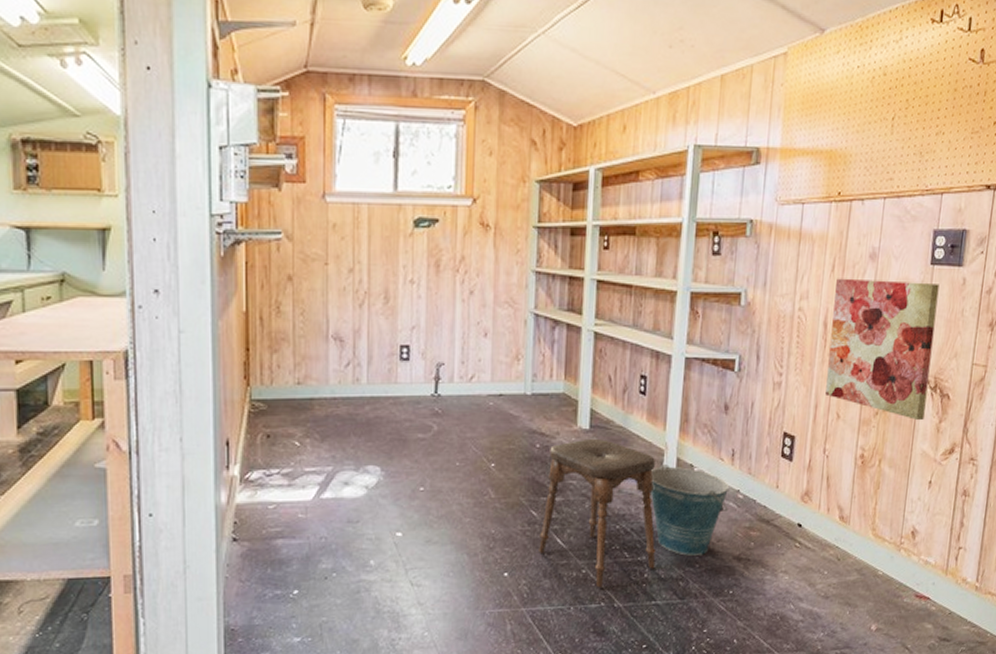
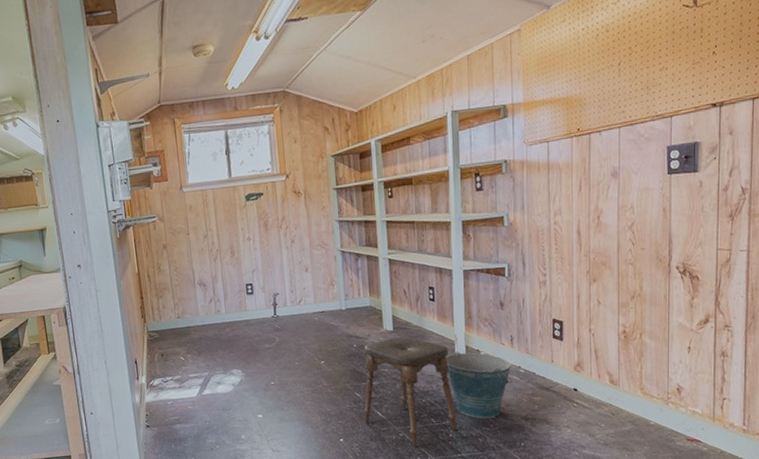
wall art: present [825,278,940,421] -> none [584,189,678,300]

